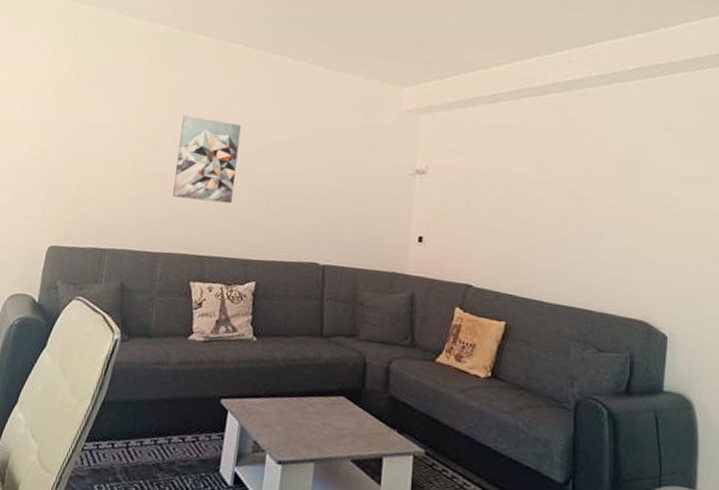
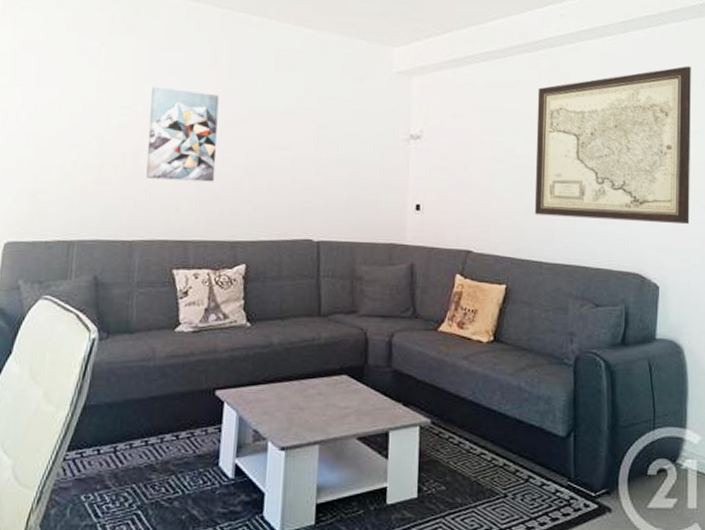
wall art: none [537,115,704,275] -> present [535,66,691,224]

